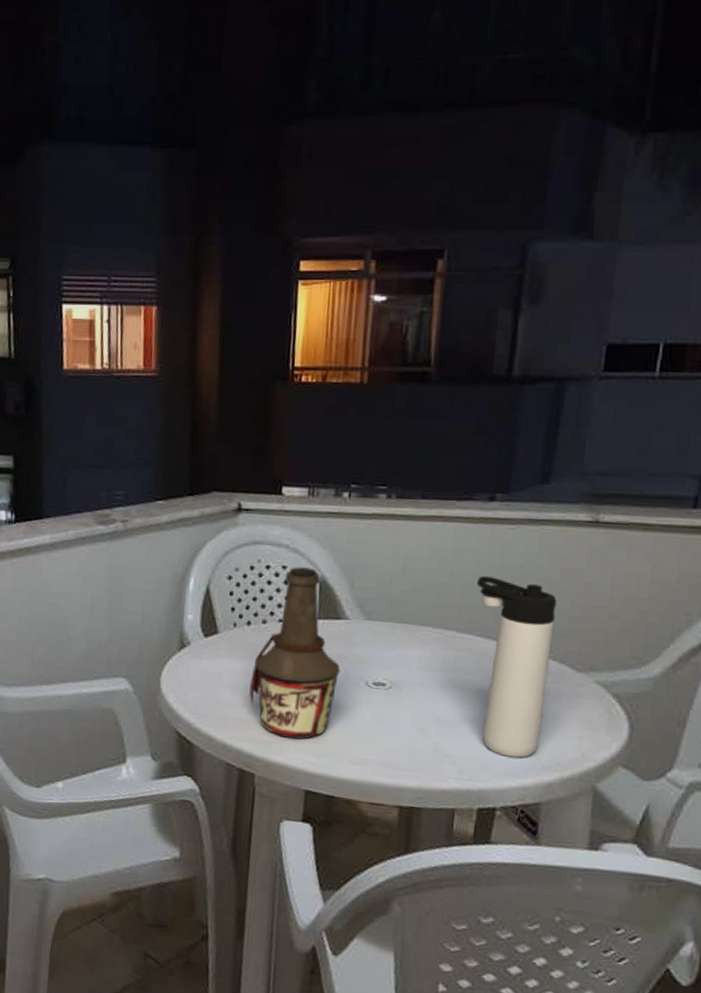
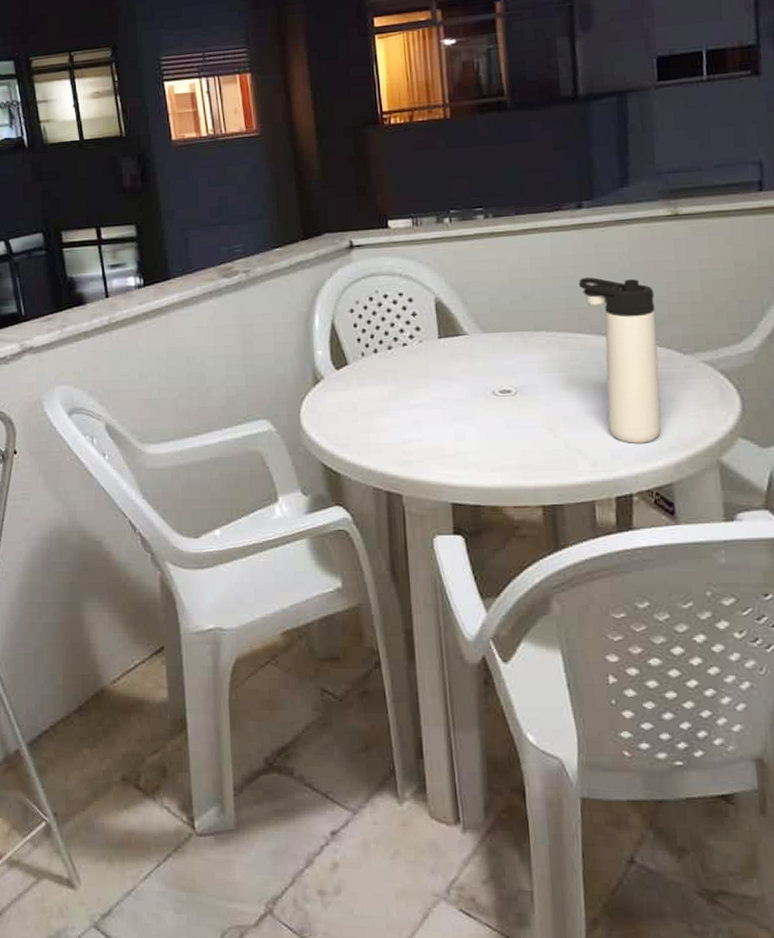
bottle: present [249,567,341,740] -> none [385,292,467,455]

